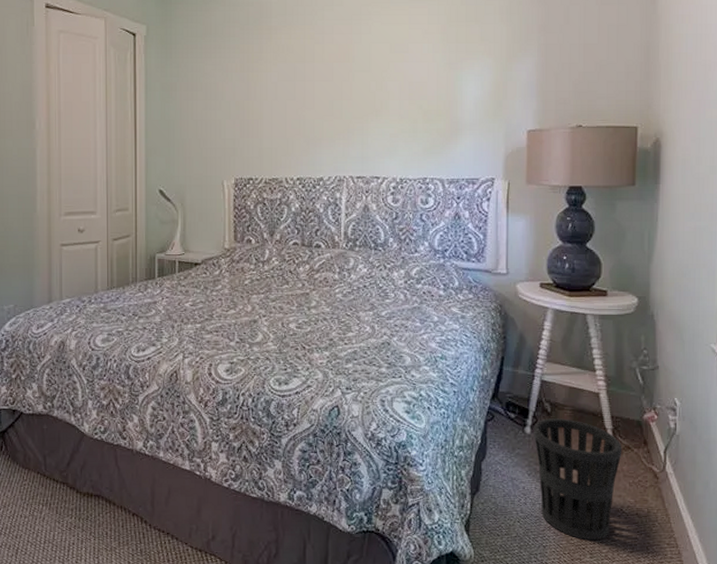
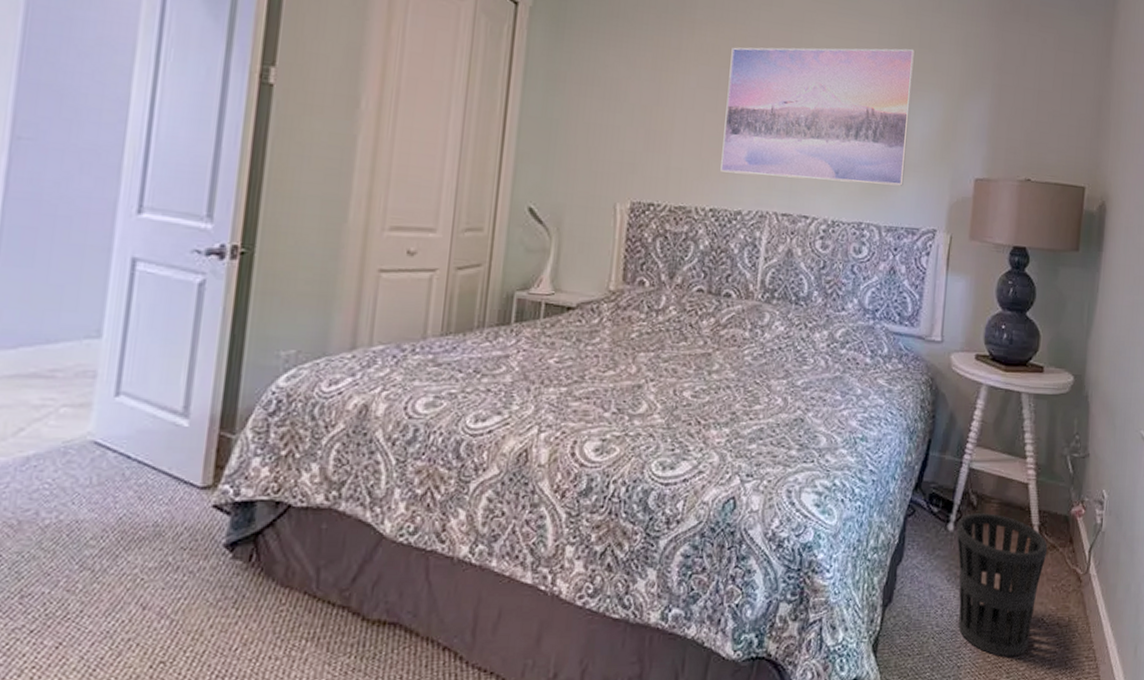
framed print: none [303,23,463,147] -> present [720,47,916,186]

